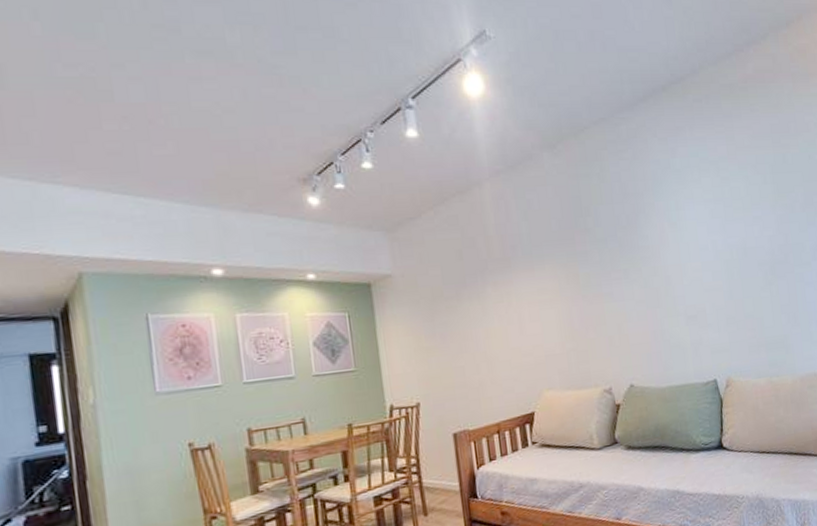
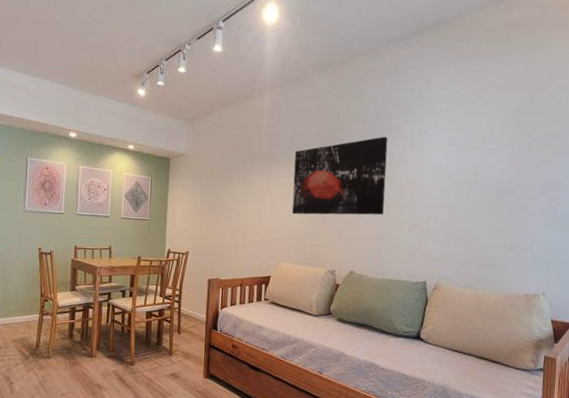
wall art: none [536,218,654,329] -> present [291,136,388,215]

